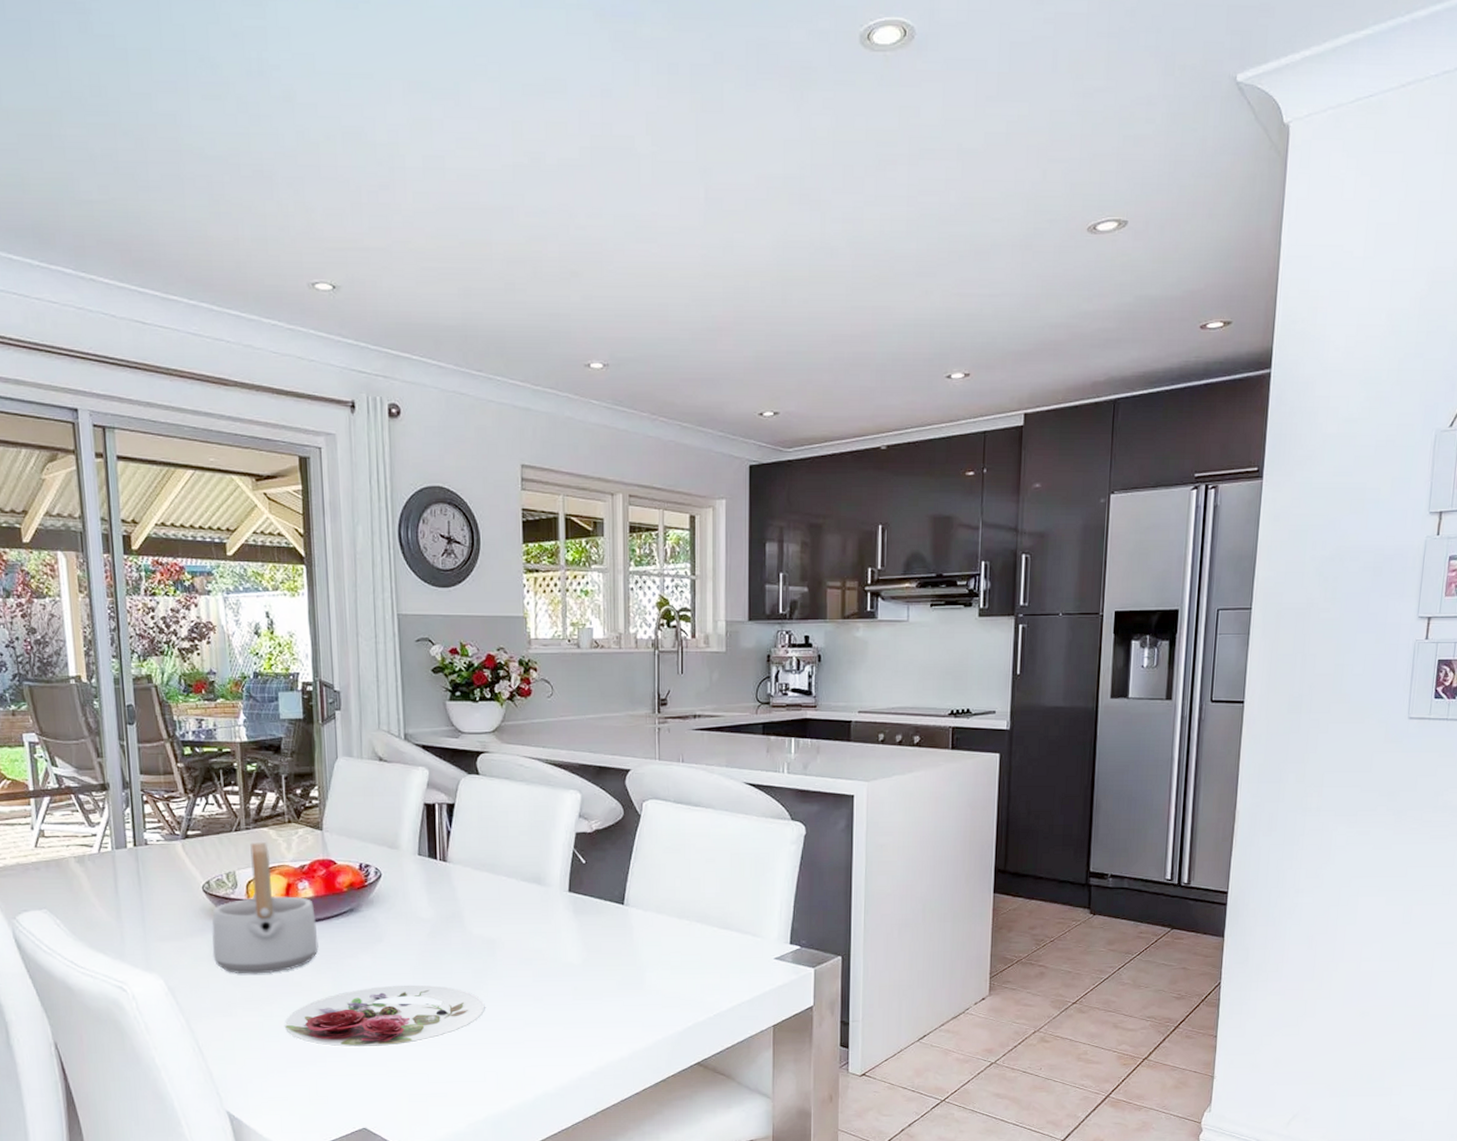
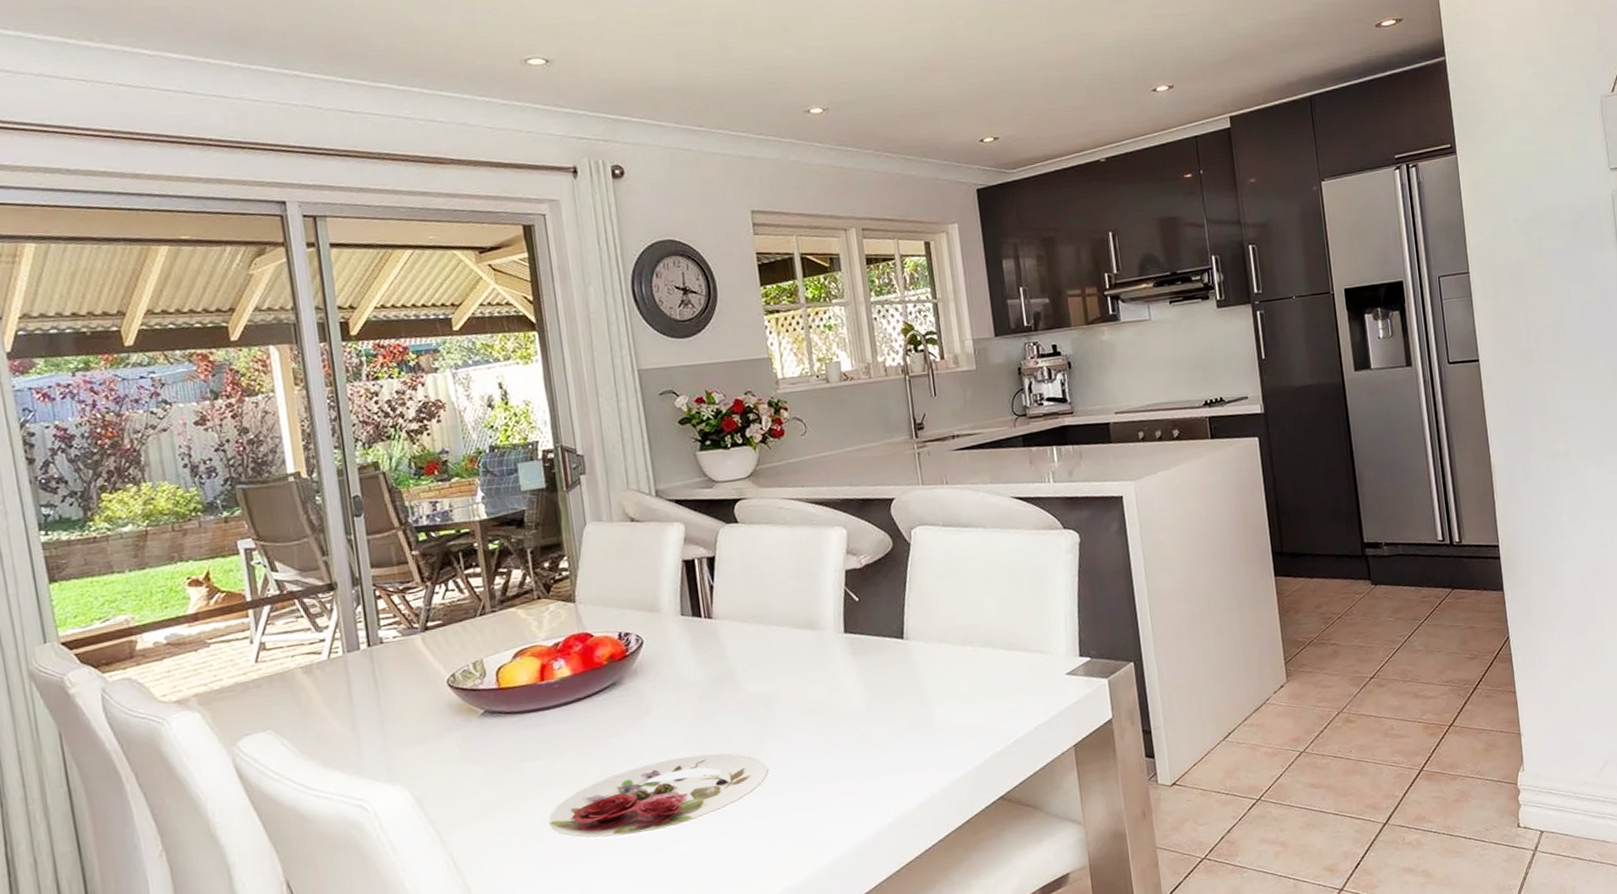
teapot: present [212,842,319,974] -> none [459,623,581,772]

